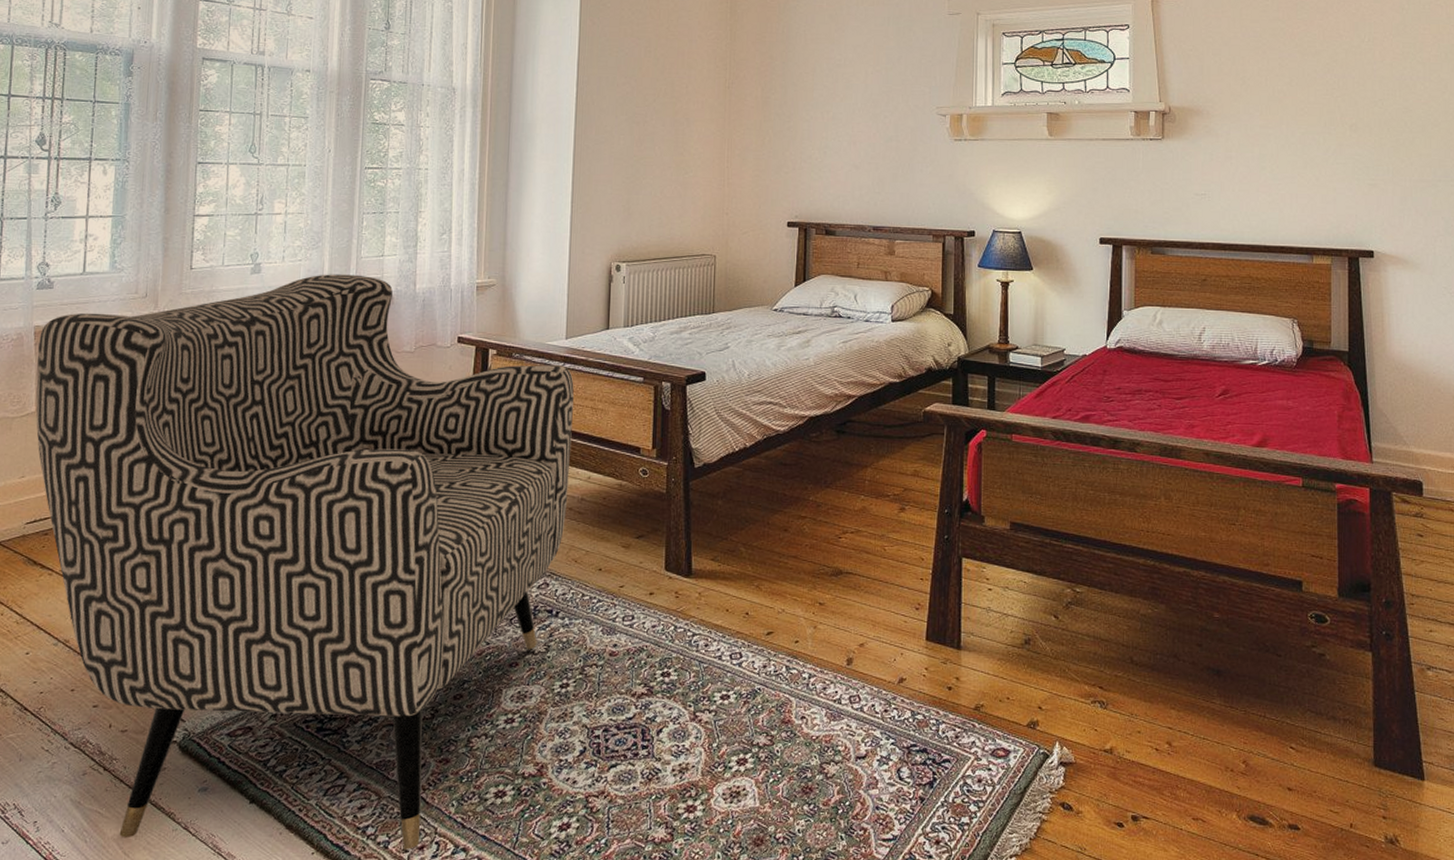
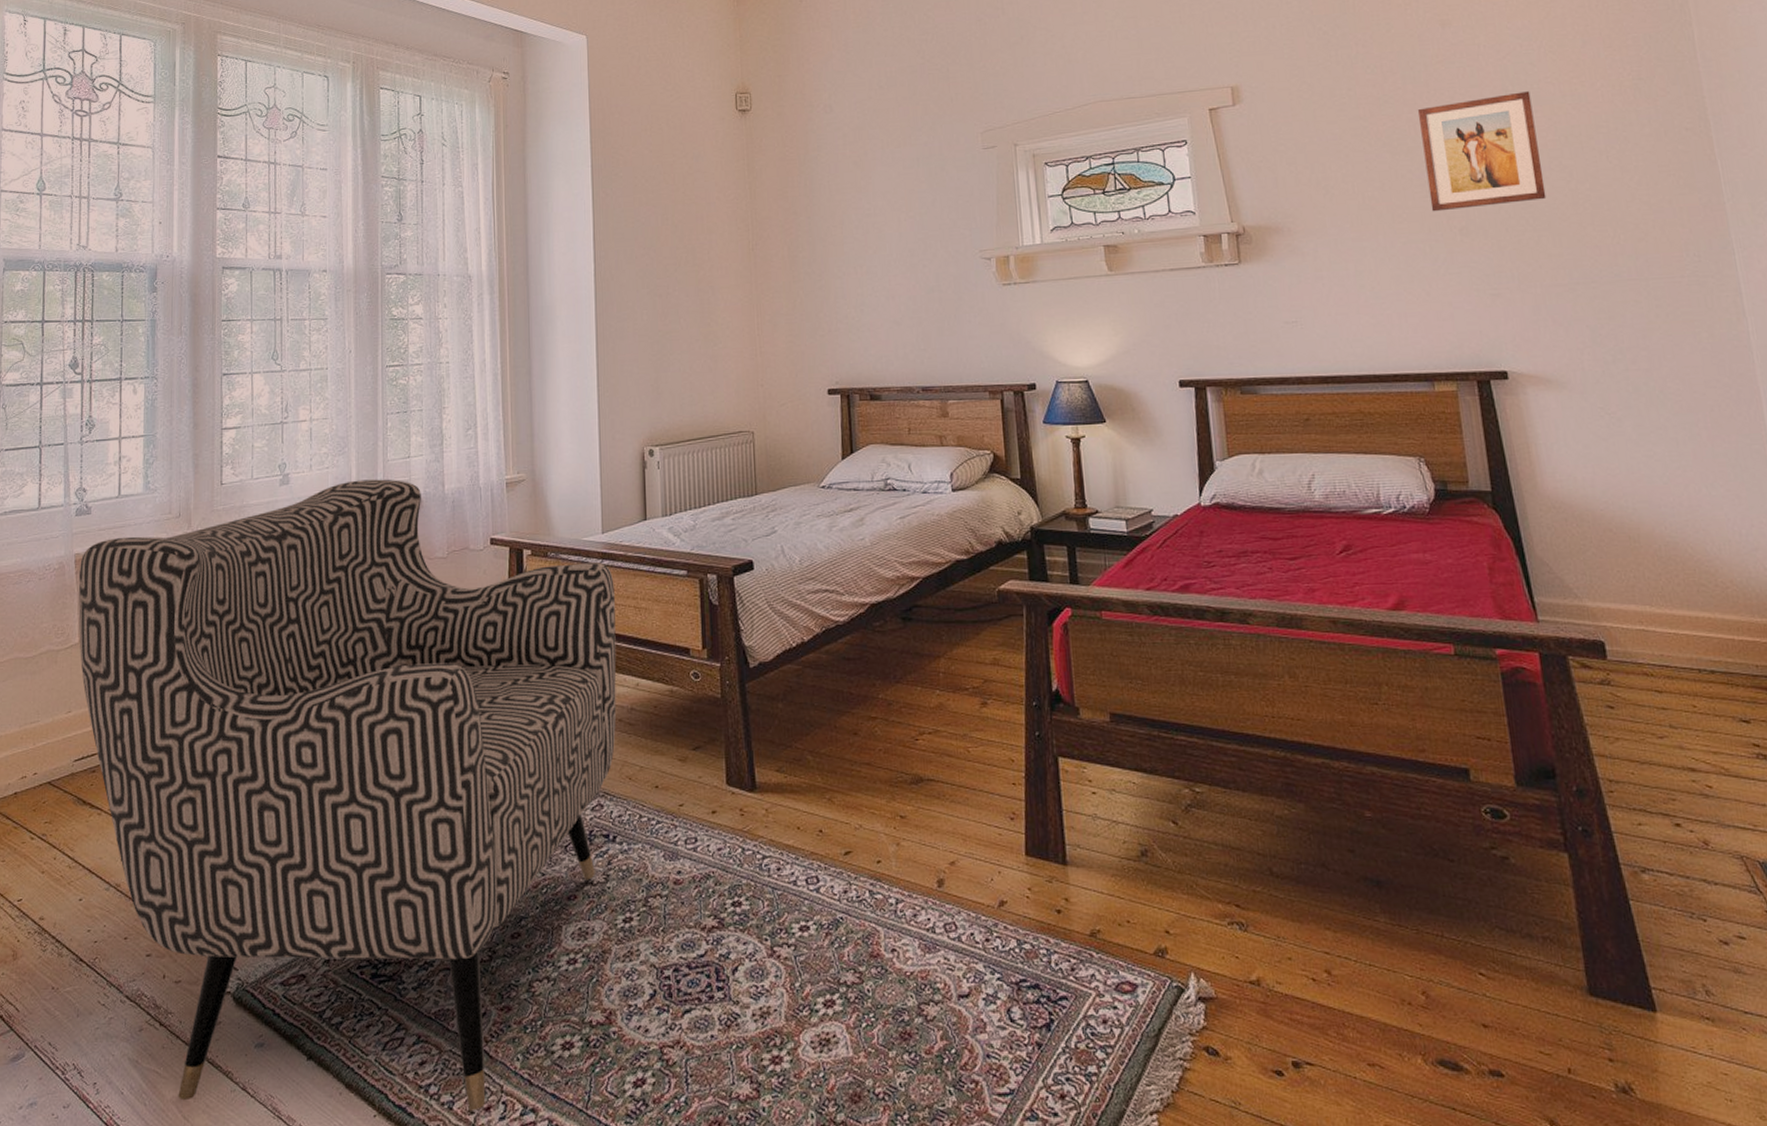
wall art: none [1327,10,1424,109] -> present [1417,91,1547,212]

